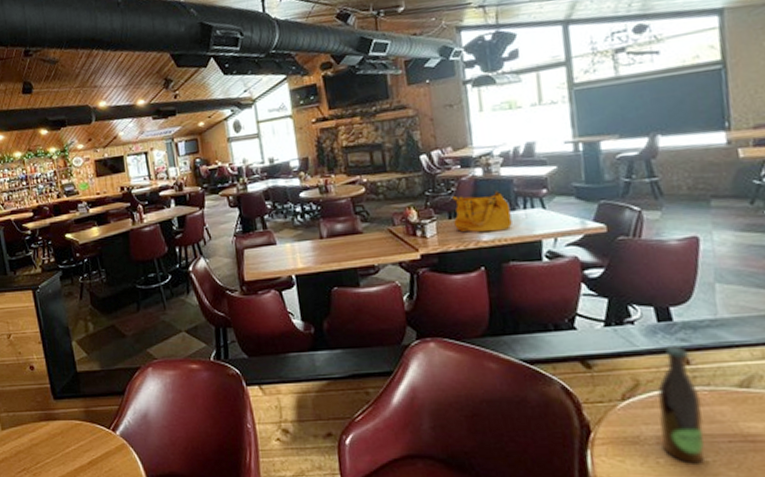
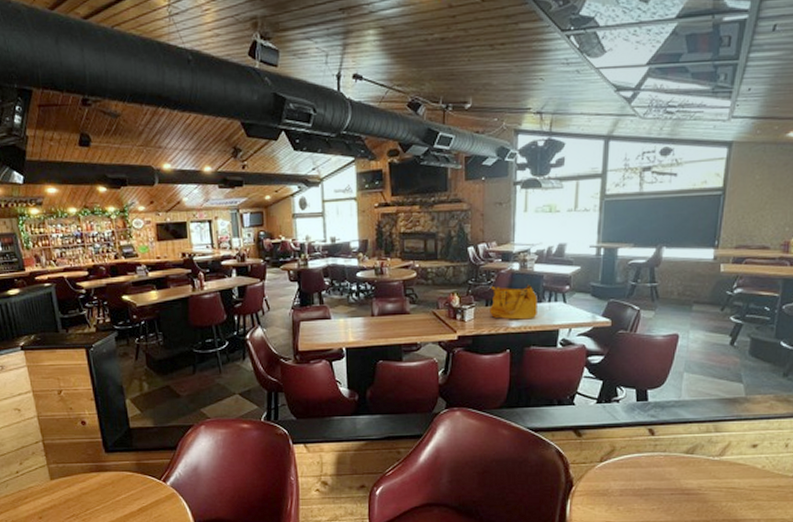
bottle: present [656,344,705,464] -> none [623,419,658,511]

